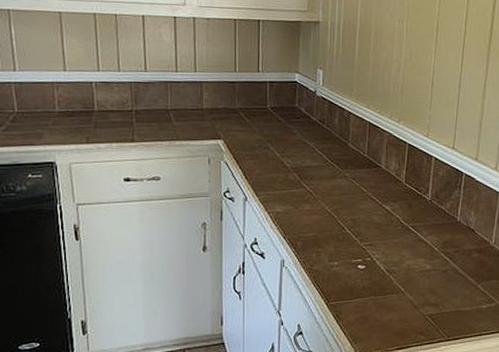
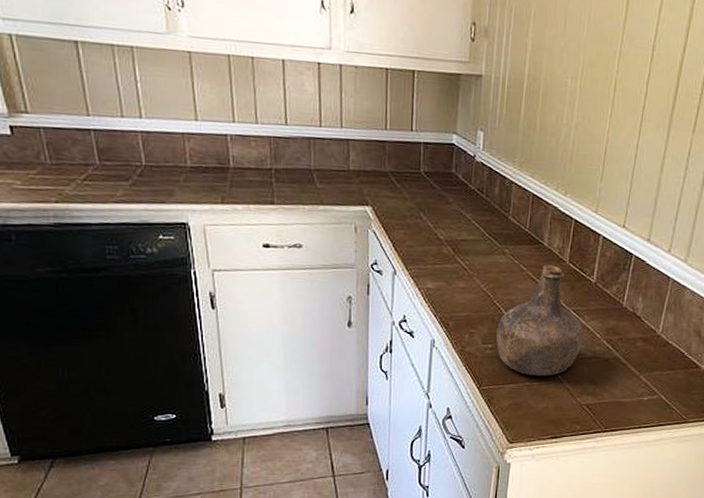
bottle: none [342,186,422,290] -> present [496,265,584,377]

